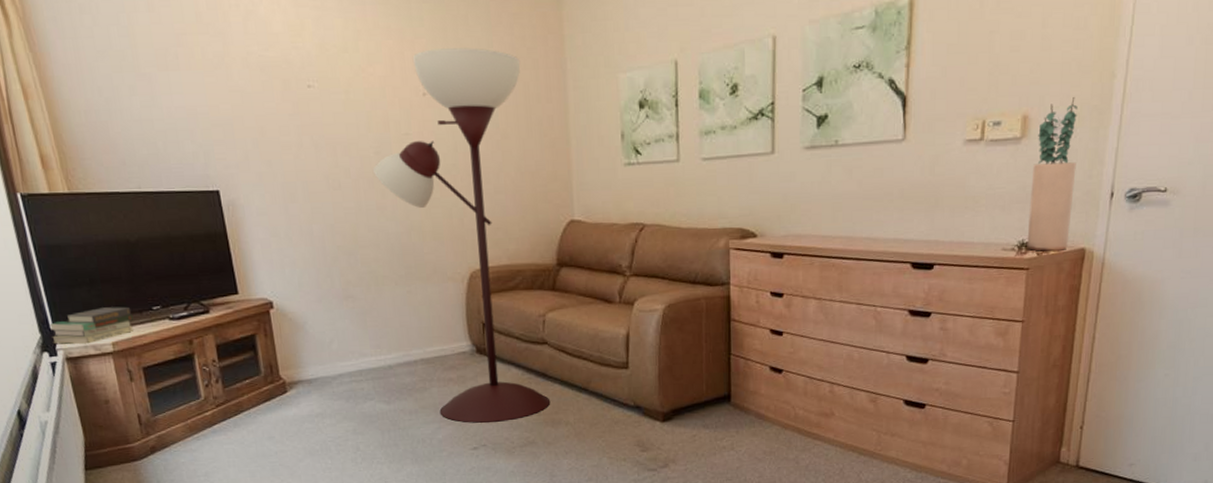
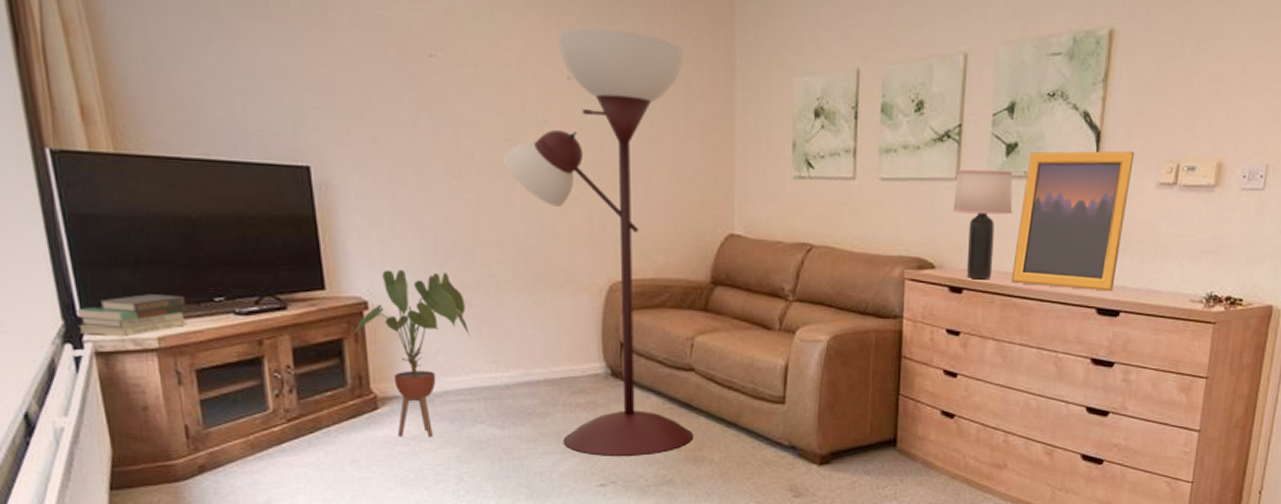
house plant: none [263,272,357,416] -> present [354,270,470,438]
table lamp: none [769,141,826,245] -> present [952,169,1013,280]
picture frame: none [828,112,941,247] -> present [1011,151,1135,292]
vase: present [1027,97,1077,252] -> none [1215,148,1272,306]

